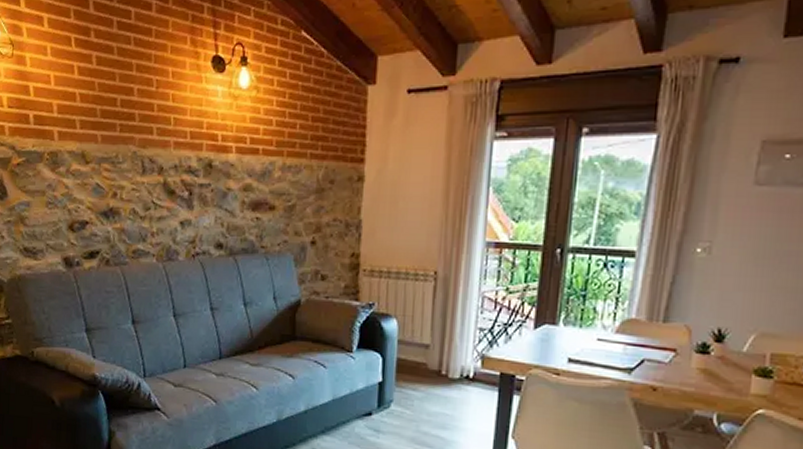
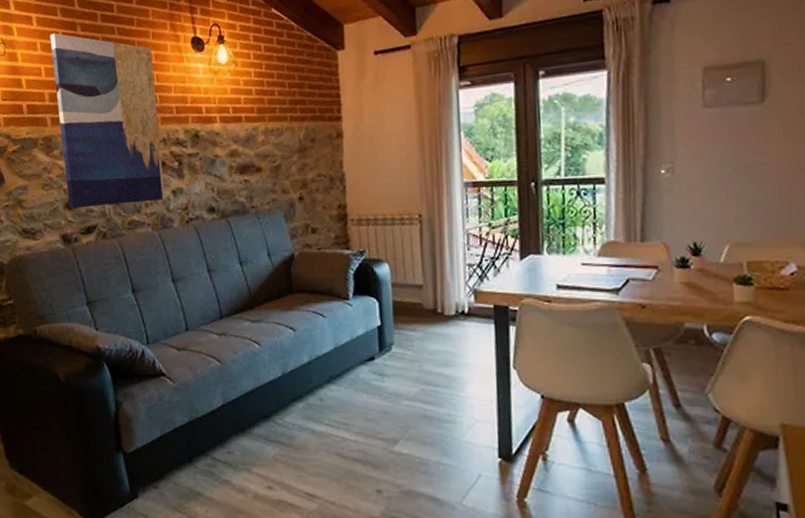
wall art: none [61,37,173,232] -> present [50,33,165,209]

